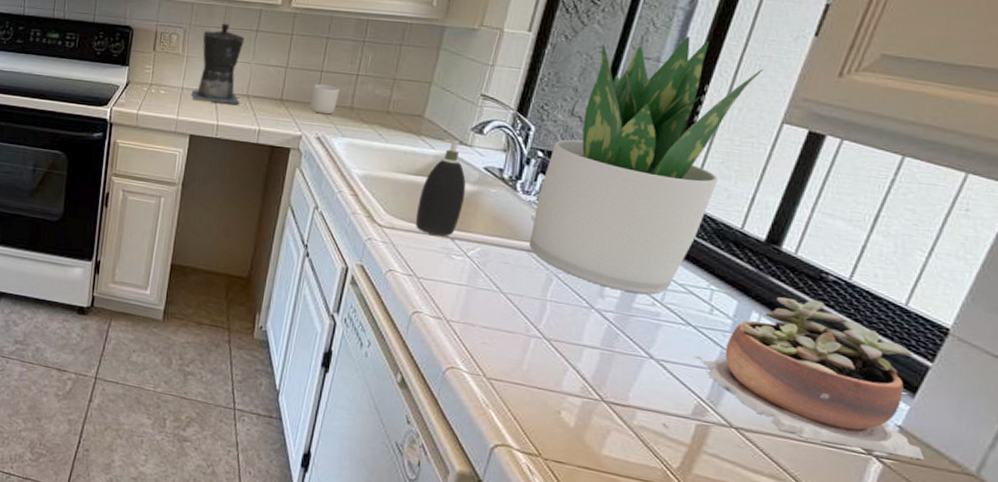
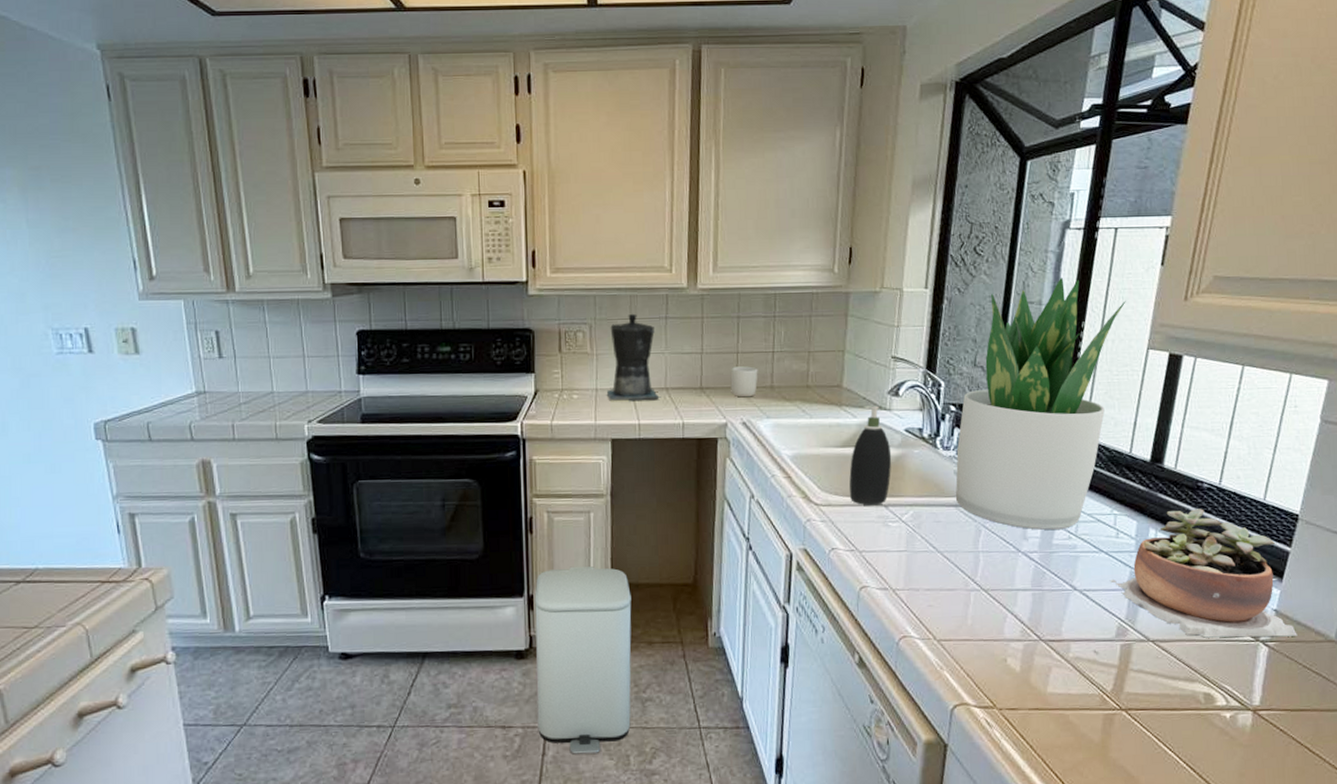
pedal bin: none [88,241,188,412] -> present [534,566,632,756]

